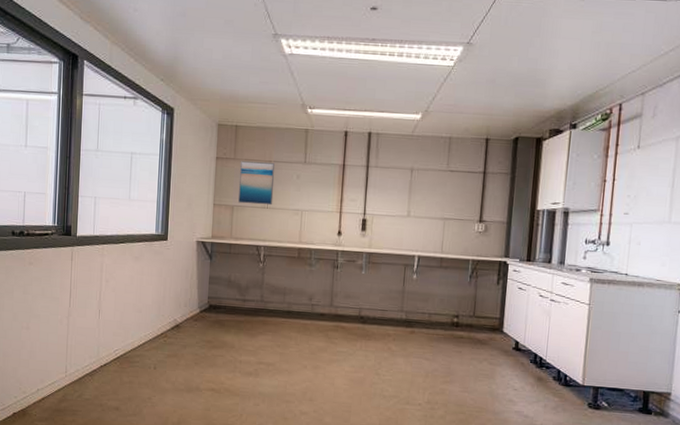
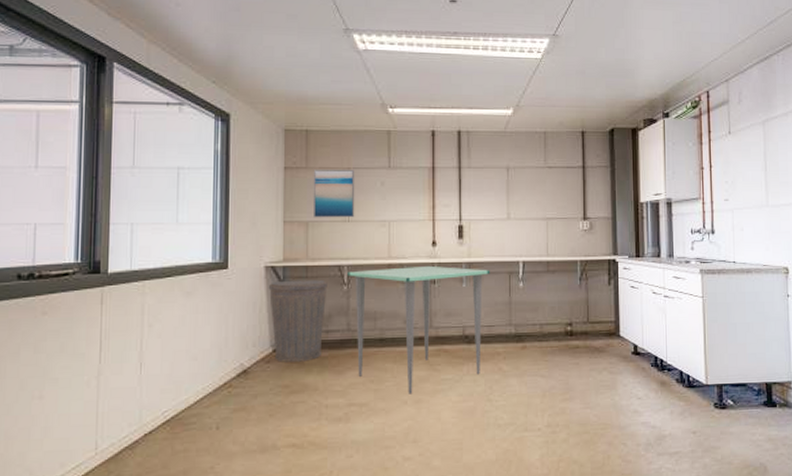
trash can: none [198,254,247,323] -> present [268,279,328,362]
dining table: none [264,251,388,361] -> present [348,265,491,394]

